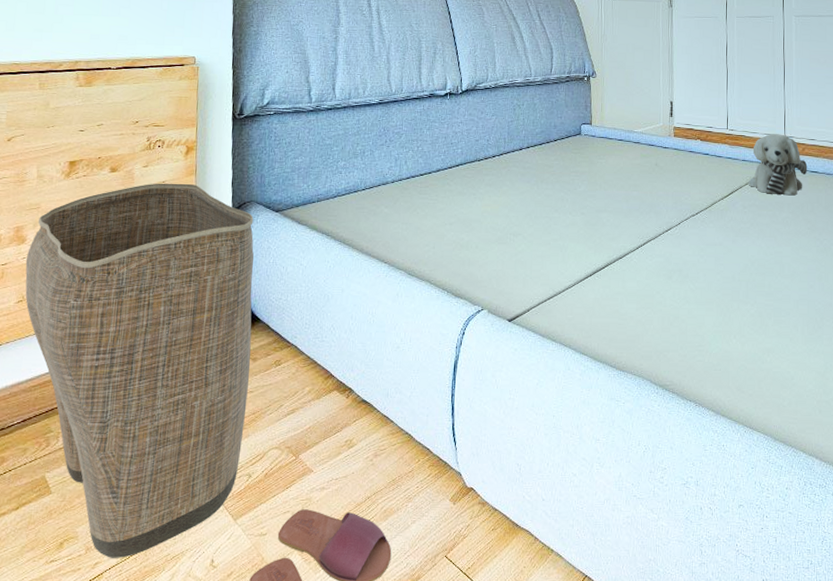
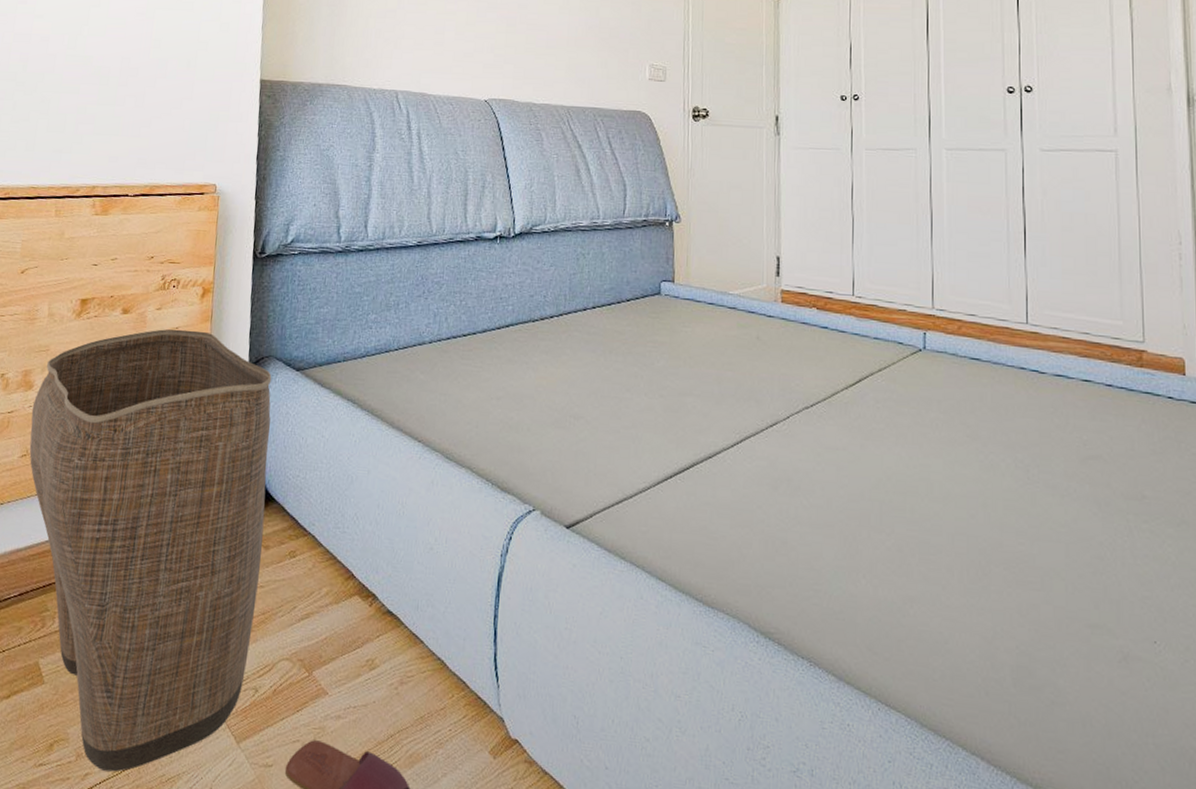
plush toy: present [748,134,808,196] -> none [882,304,965,390]

